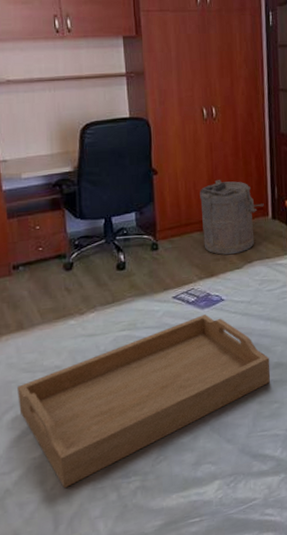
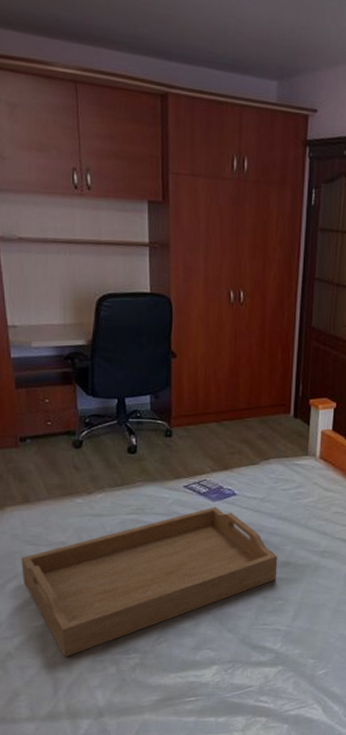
laundry hamper: present [200,180,264,255] -> none [220,370,287,450]

